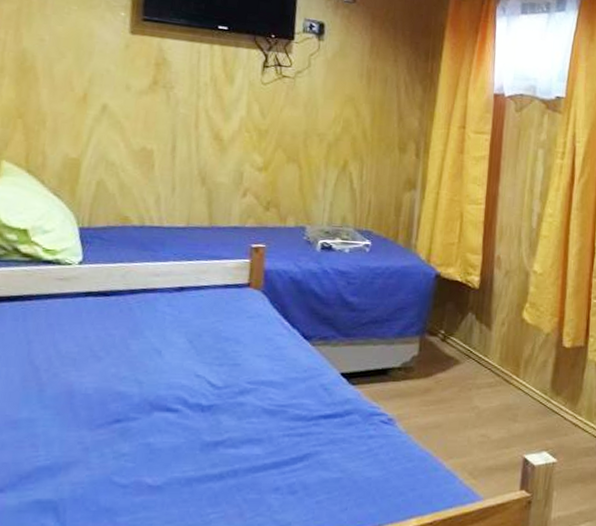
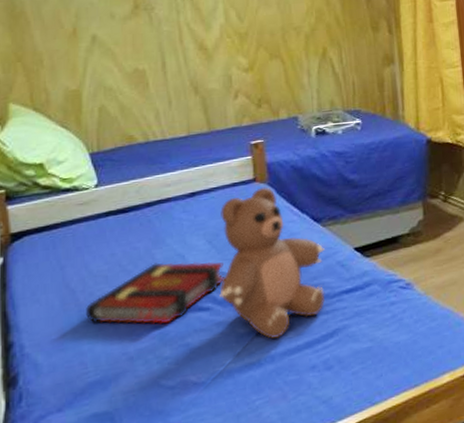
book: none [46,353,201,419] -> present [86,261,224,325]
teddy bear: none [191,294,311,454] -> present [219,187,326,339]

